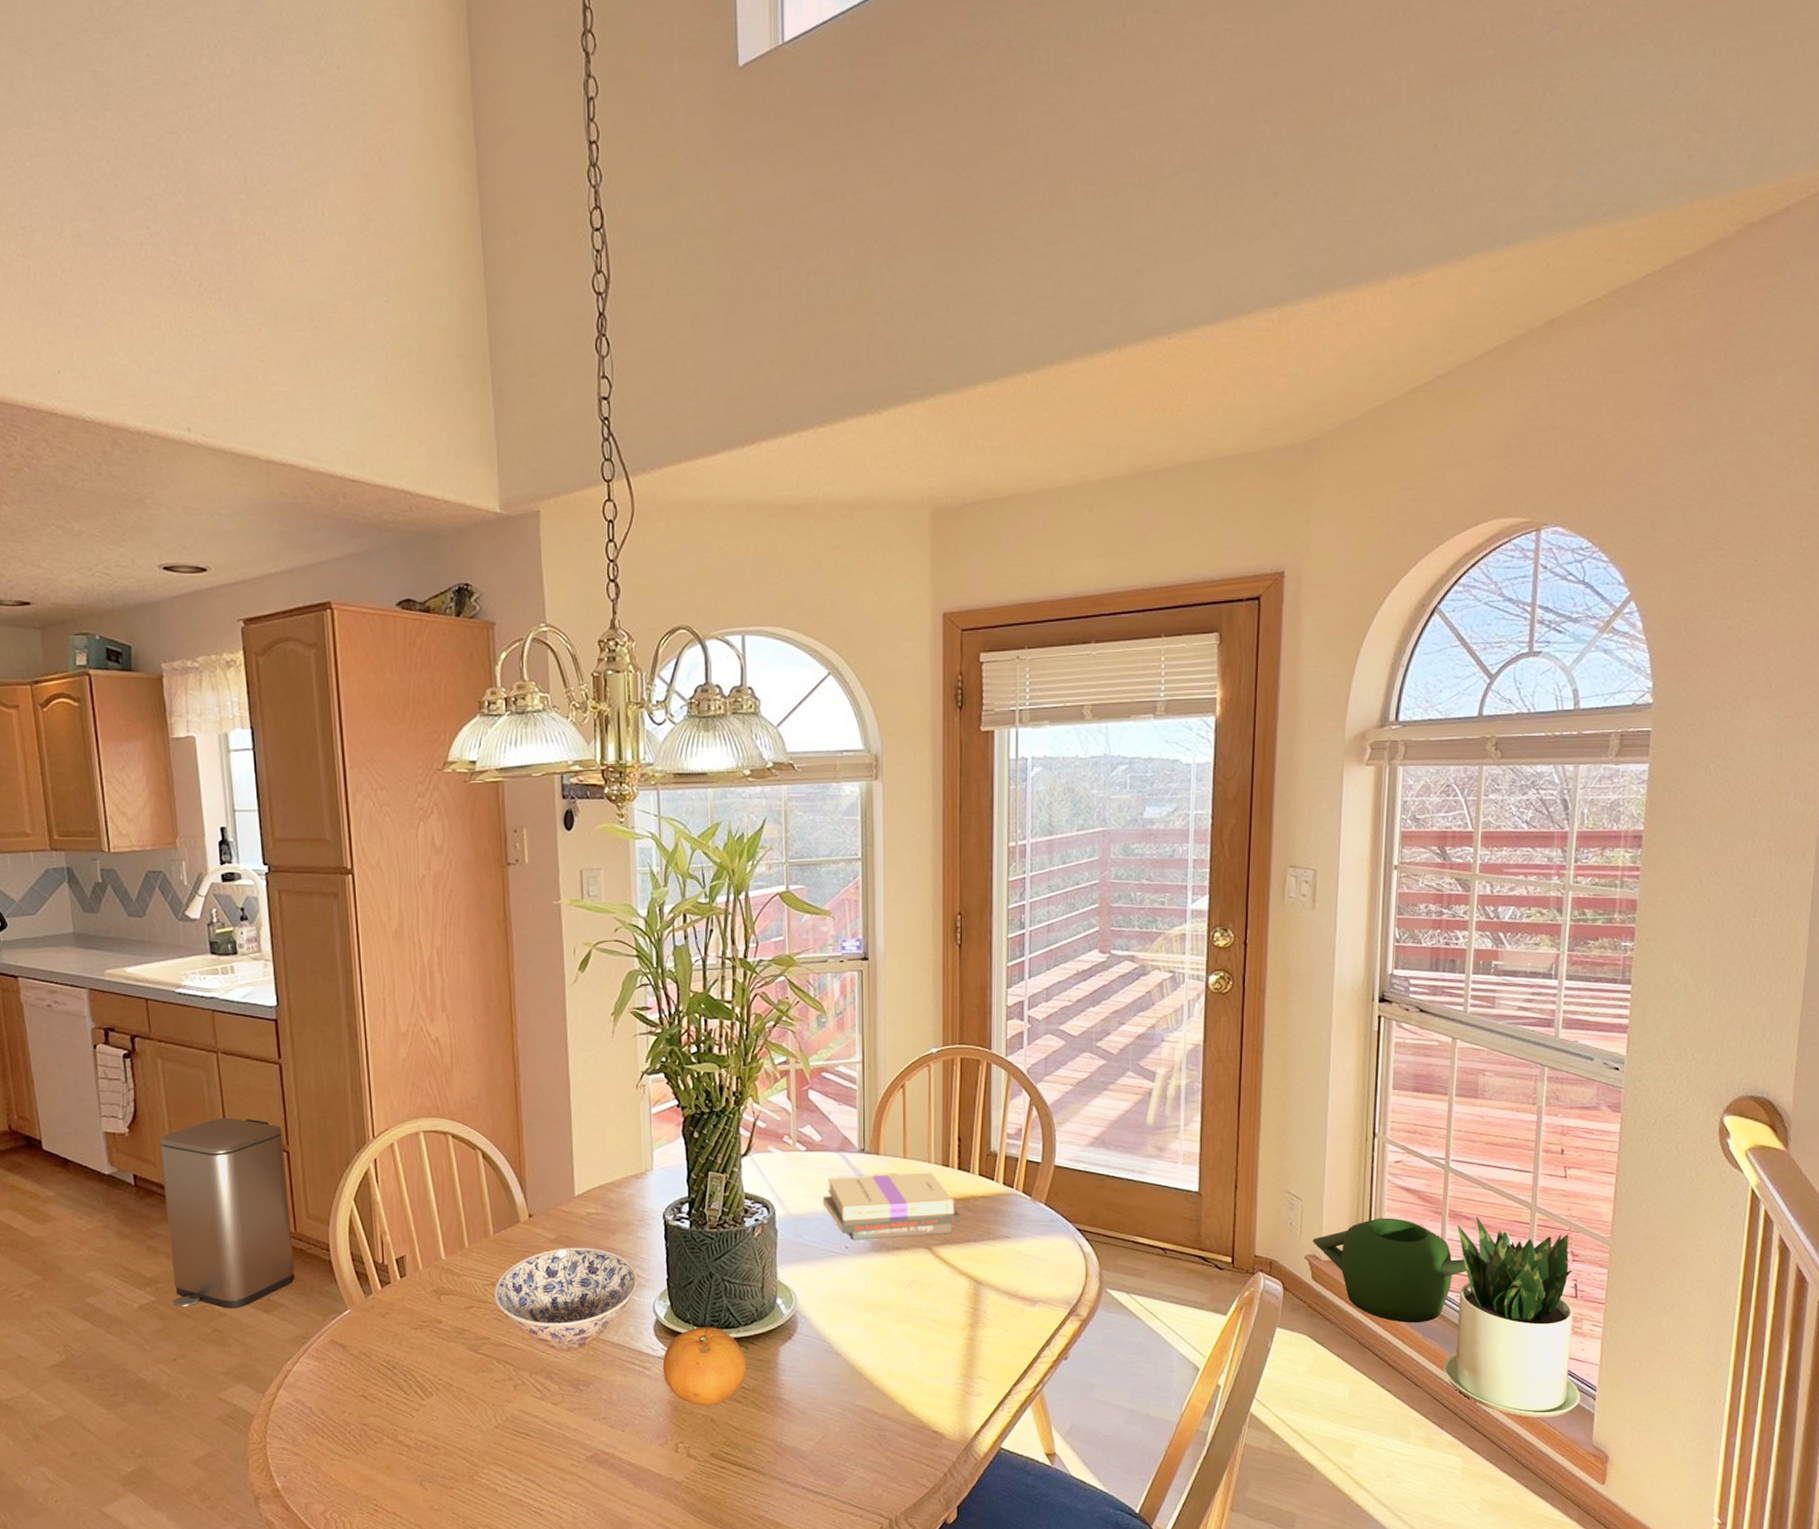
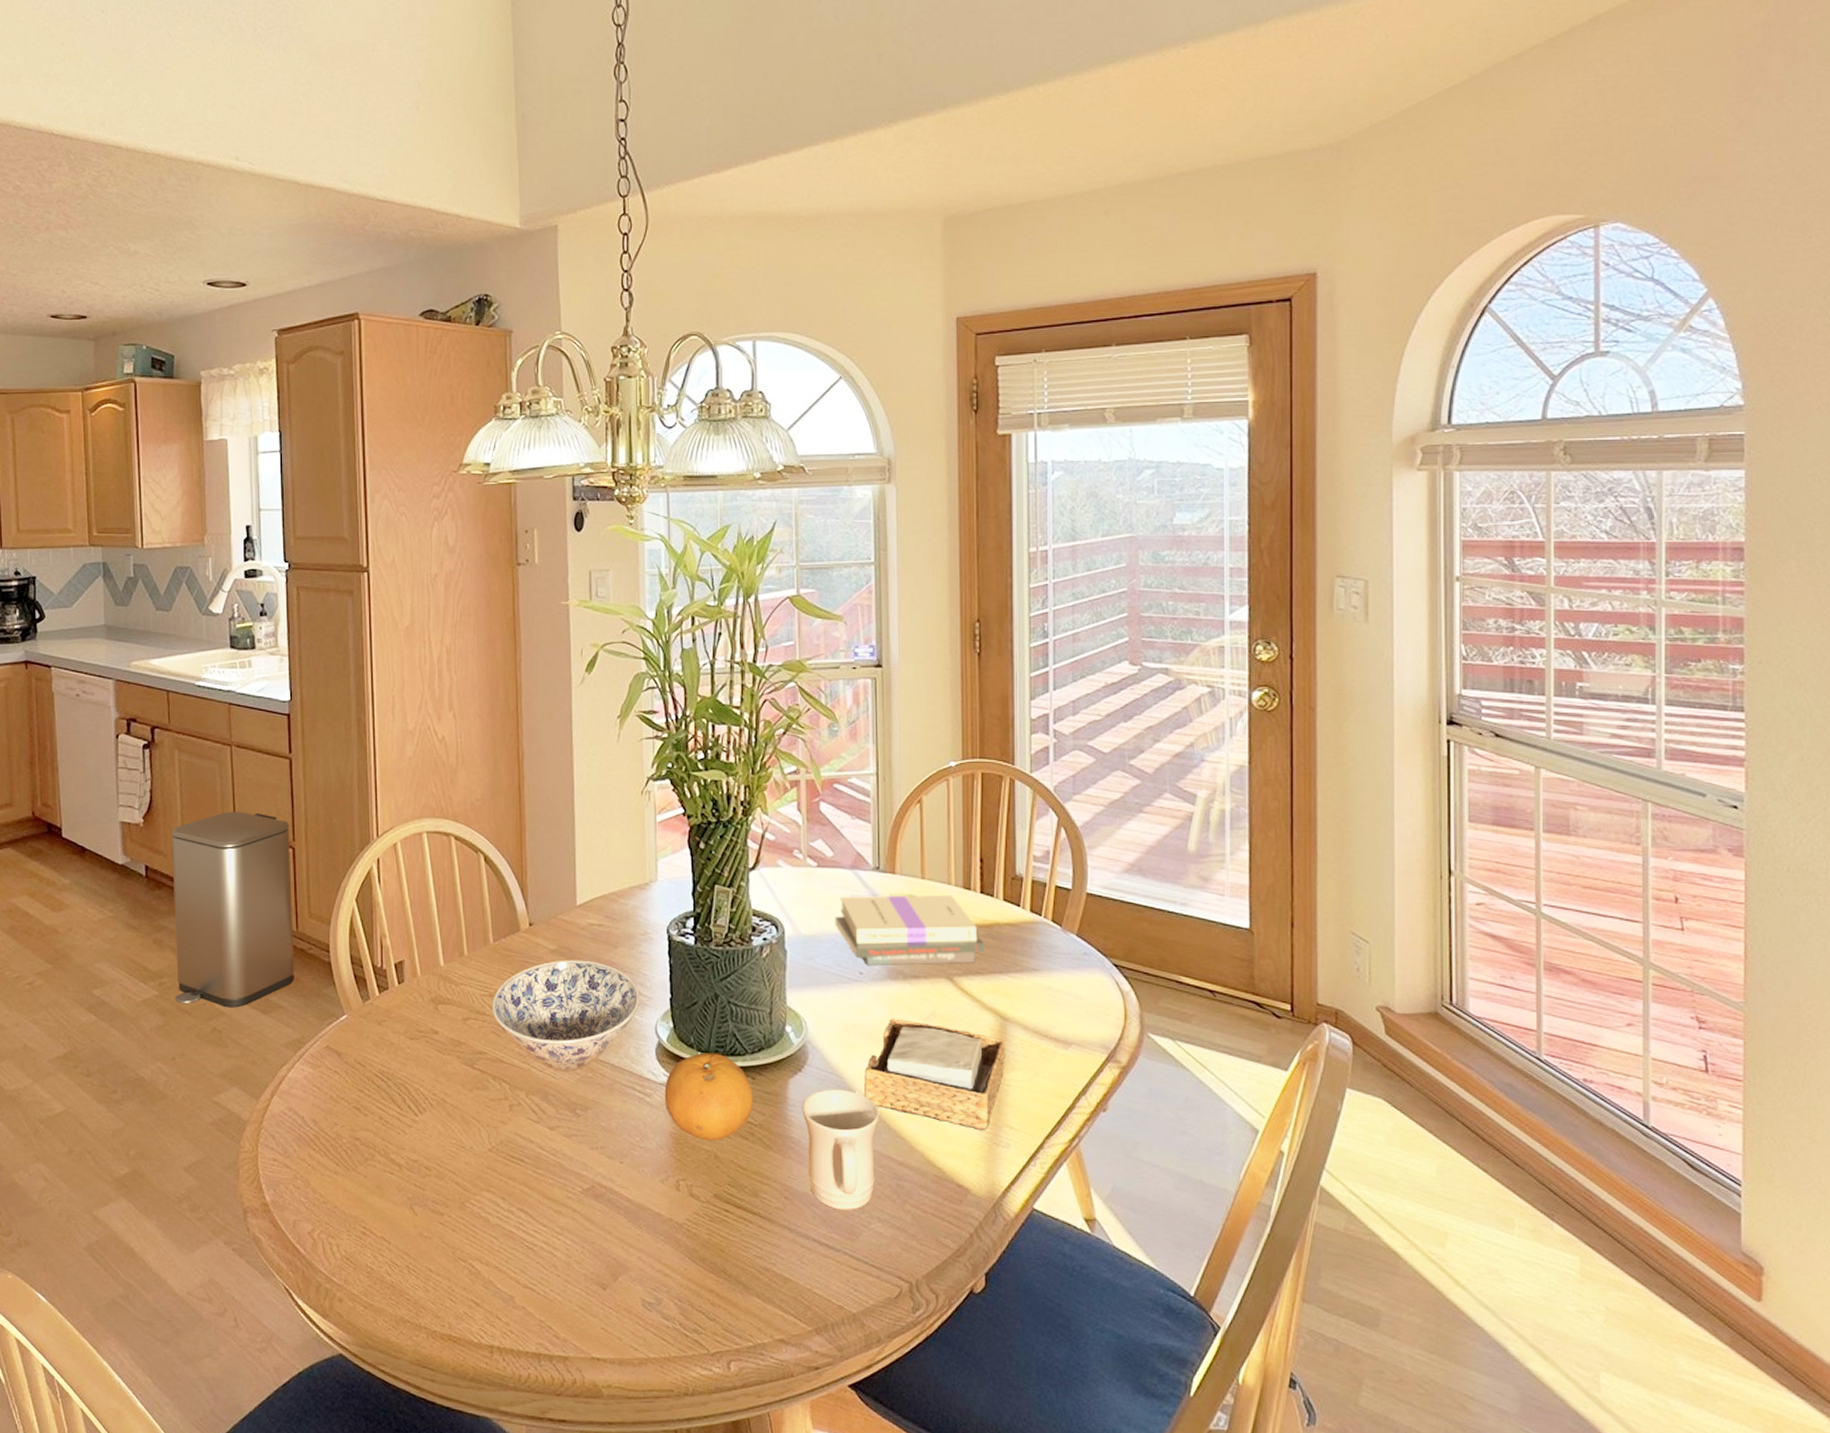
mug: none [792,1353,864,1461] -> present [802,1089,880,1211]
napkin holder: none [848,1286,978,1383] -> present [863,1018,1005,1131]
watering can: present [1312,1217,1467,1323] -> none [1383,967,1570,1091]
planter: present [1442,1216,1581,1418] -> none [1548,971,1722,1215]

